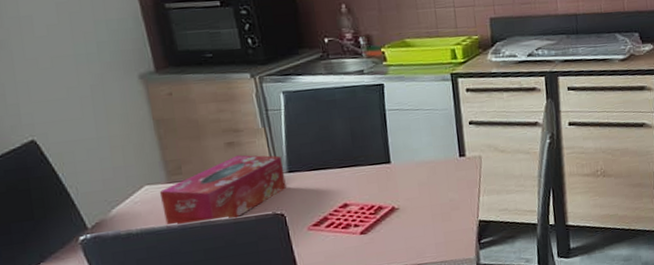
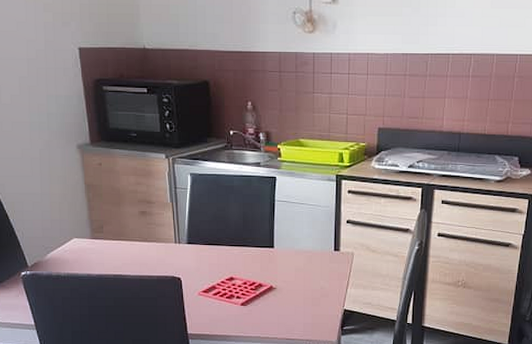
tissue box: present [159,155,286,227] -> none [84,223,185,277]

